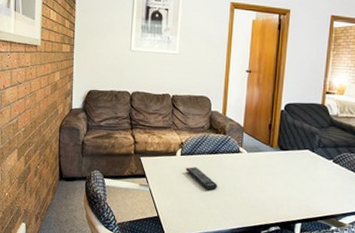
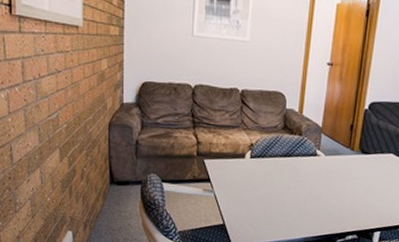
remote control: present [186,167,217,191] -> none [256,171,291,197]

